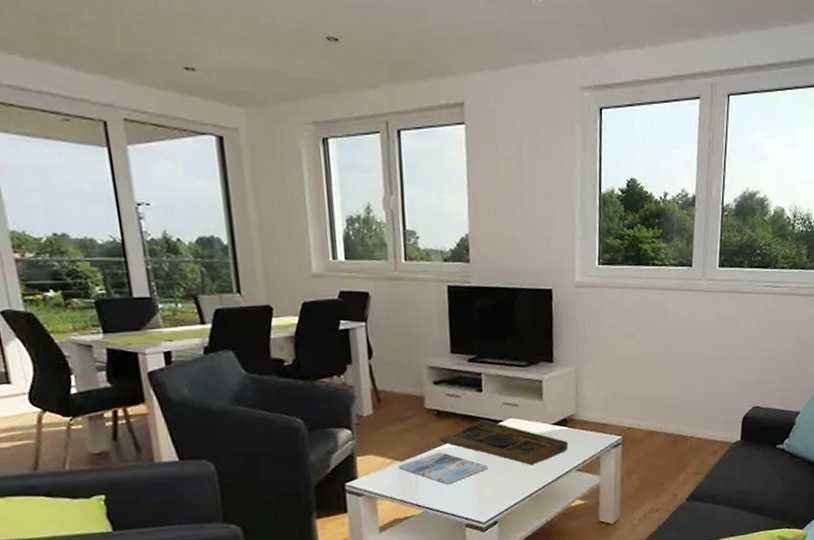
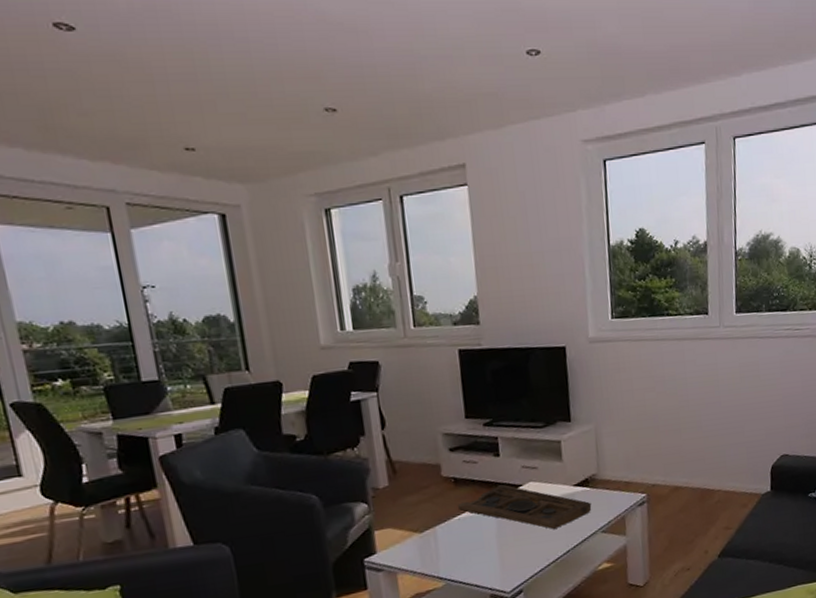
magazine: present [397,452,488,485] -> none [416,521,510,555]

